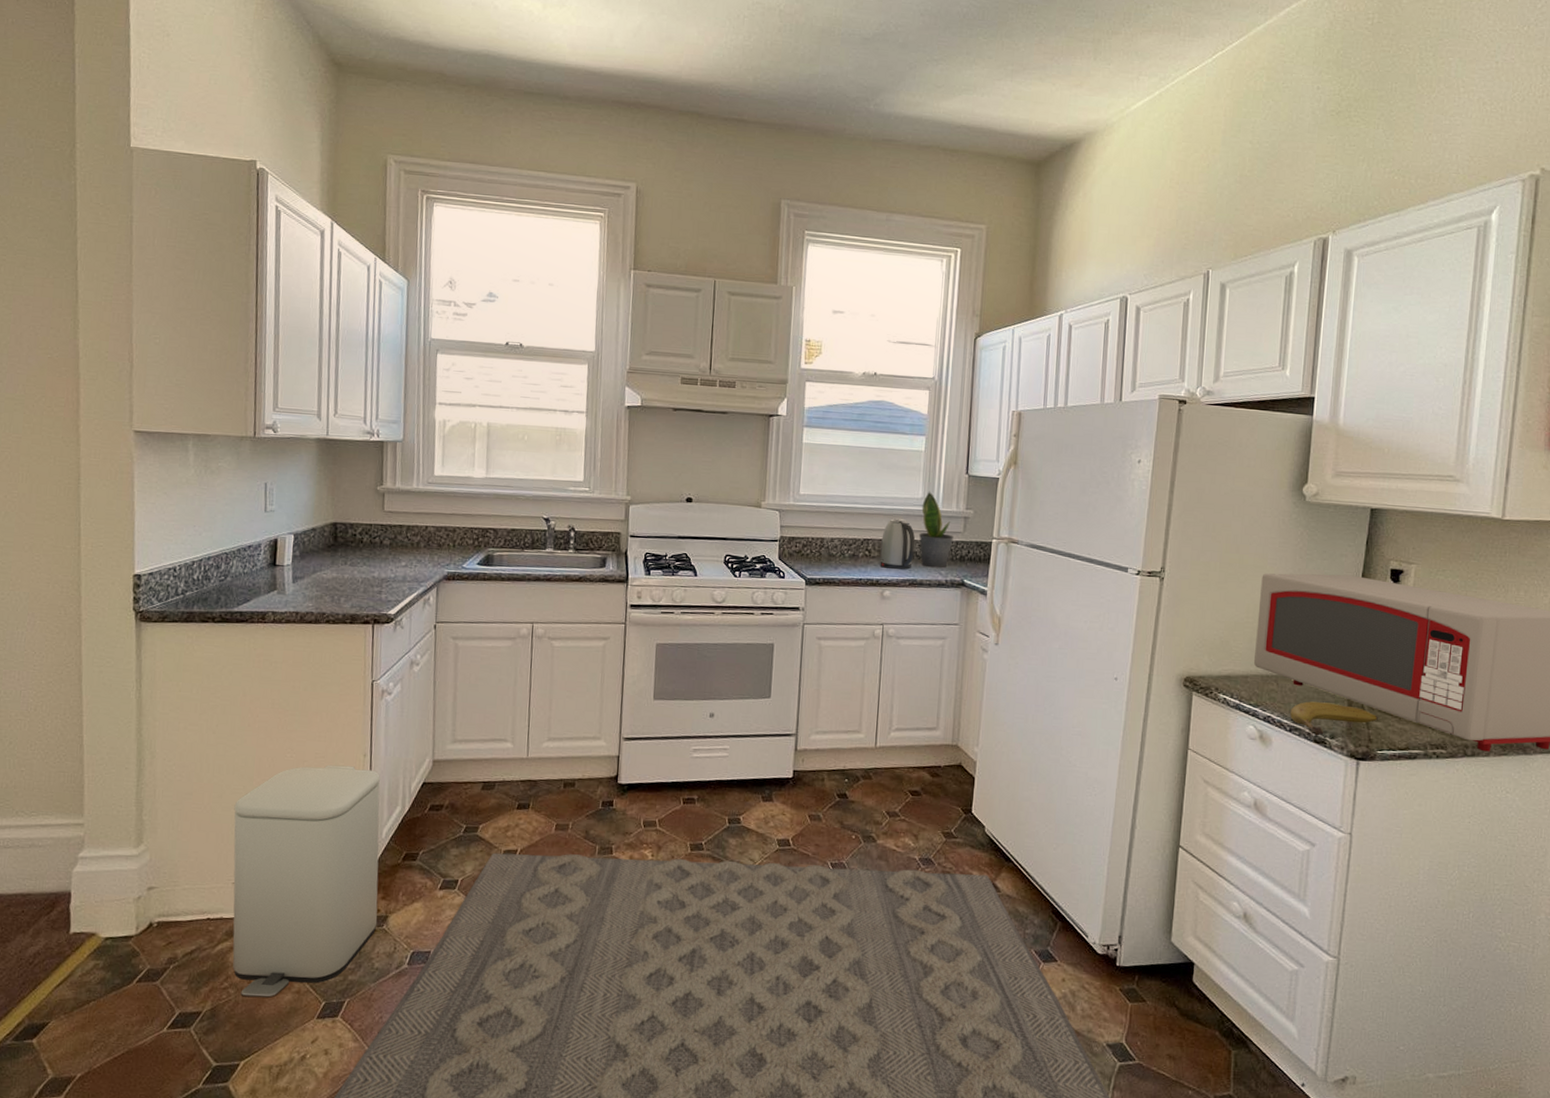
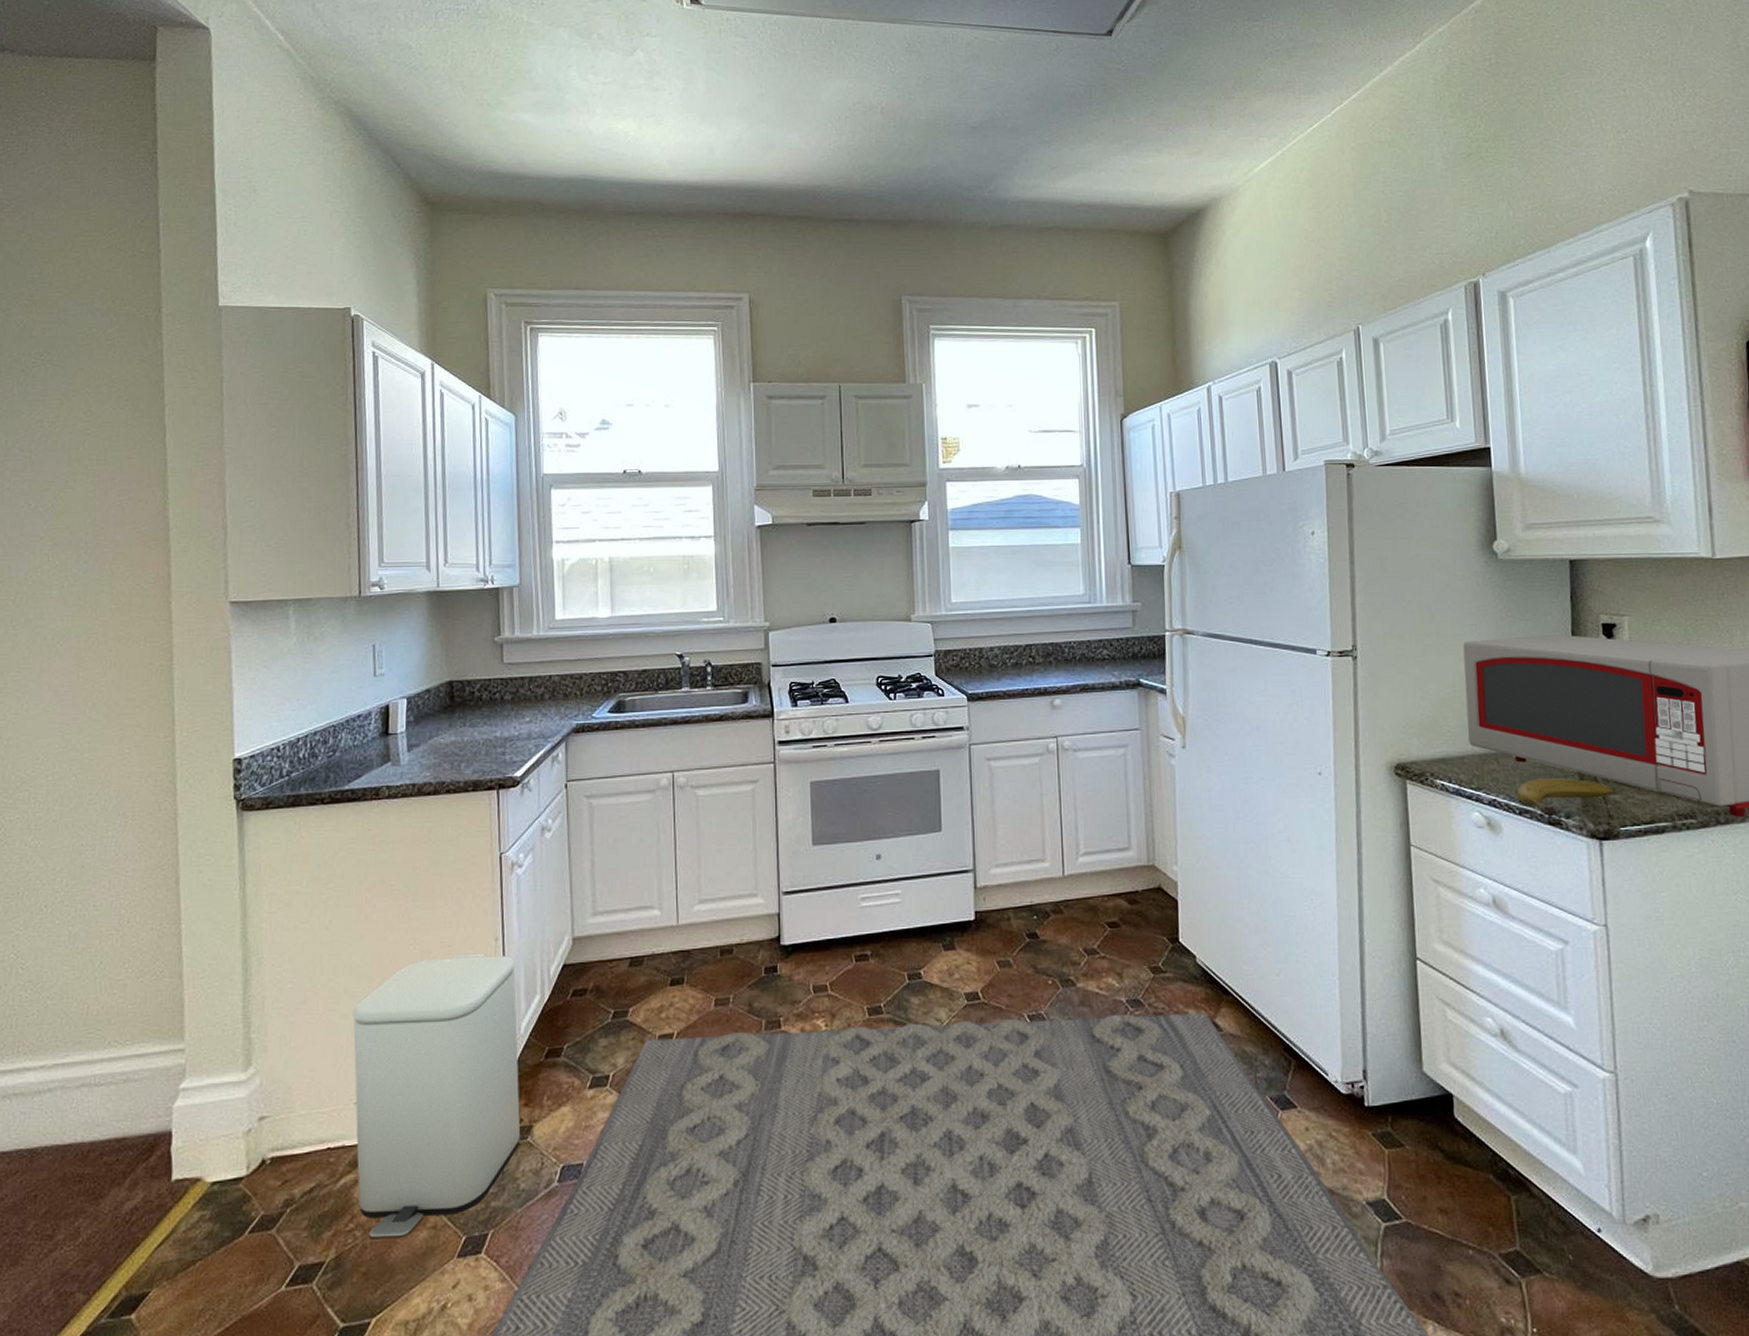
kettle: present [880,518,916,570] -> none [1045,618,1083,676]
potted plant: present [918,491,954,569] -> none [1084,586,1123,669]

